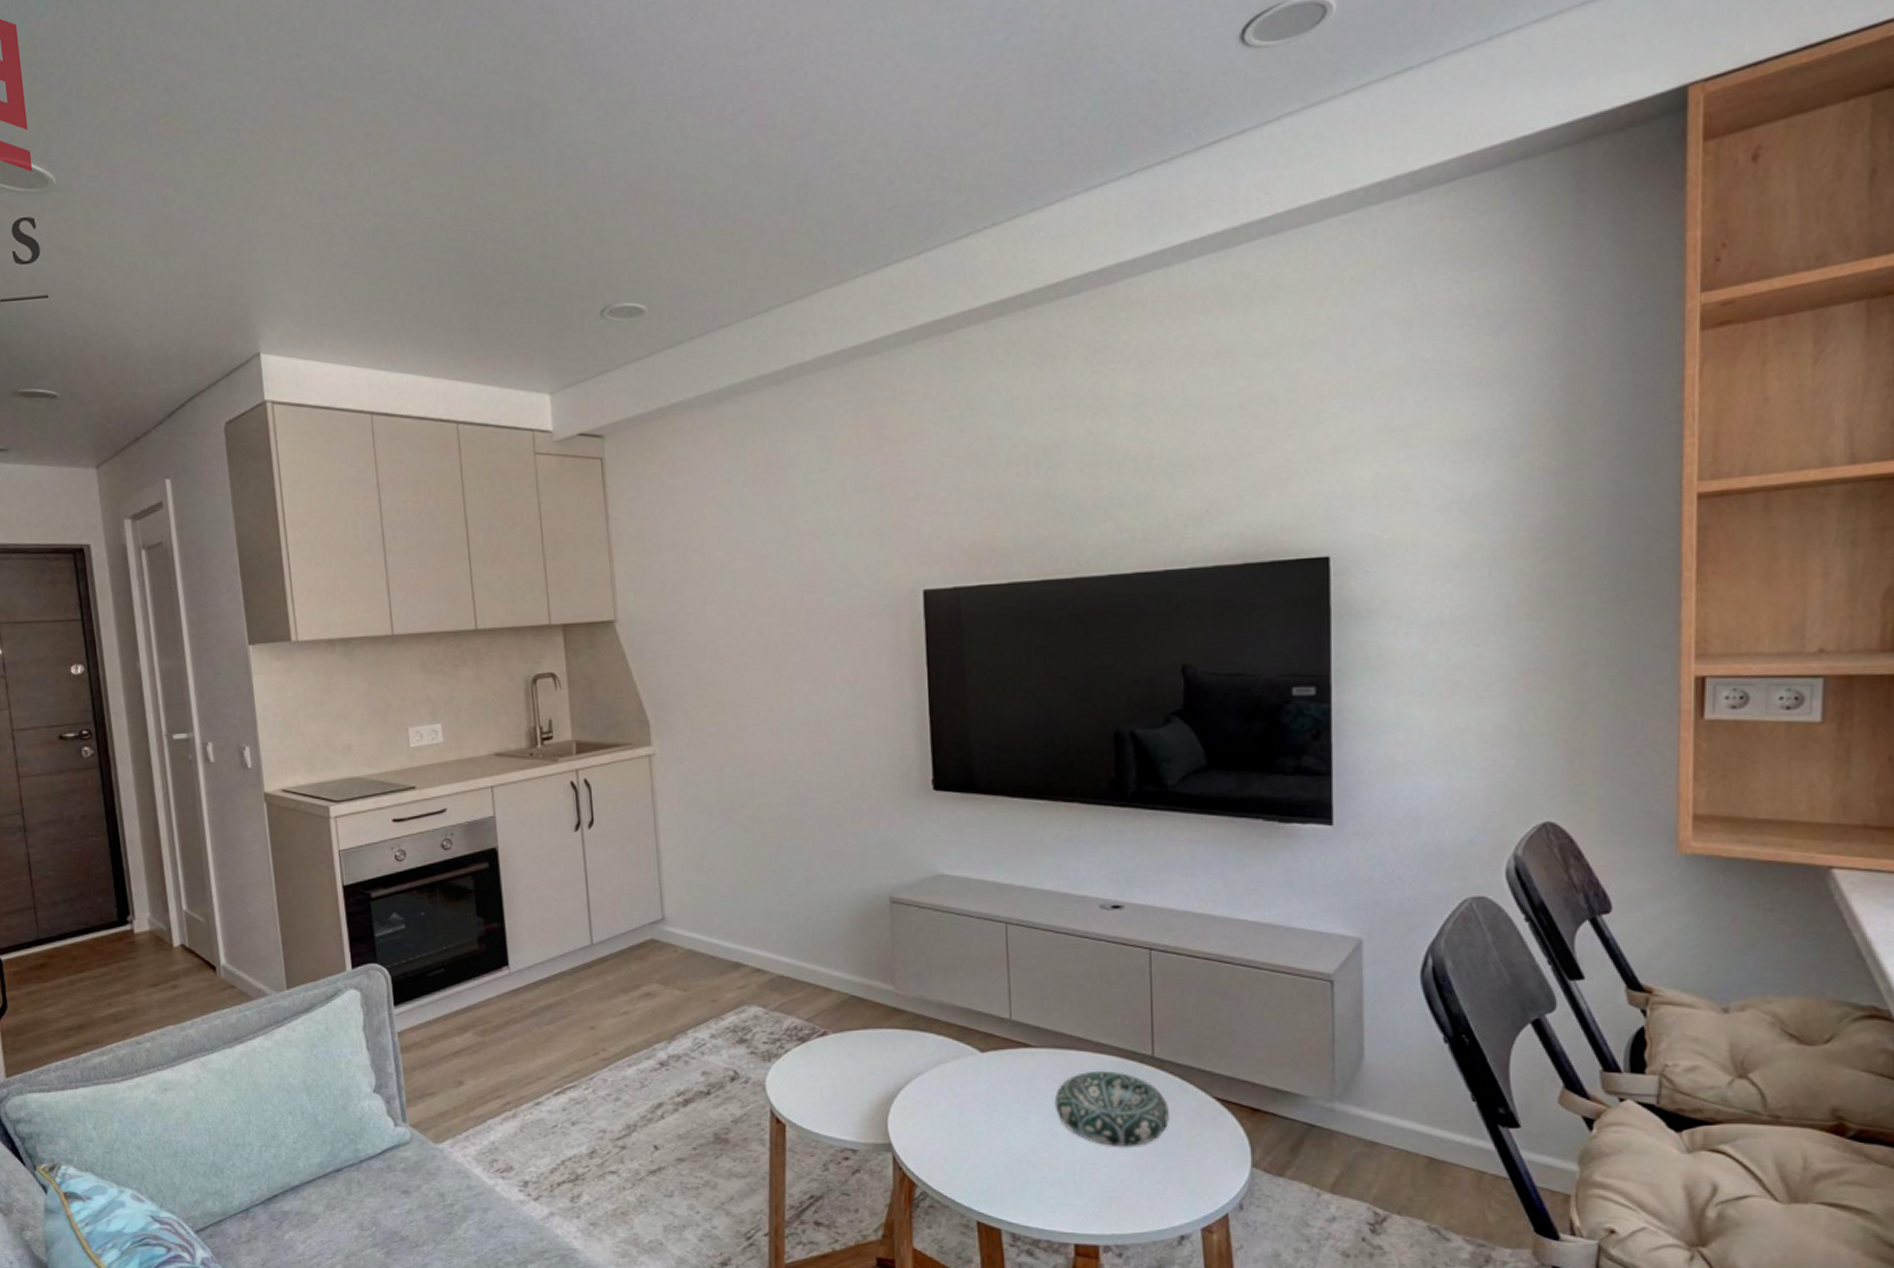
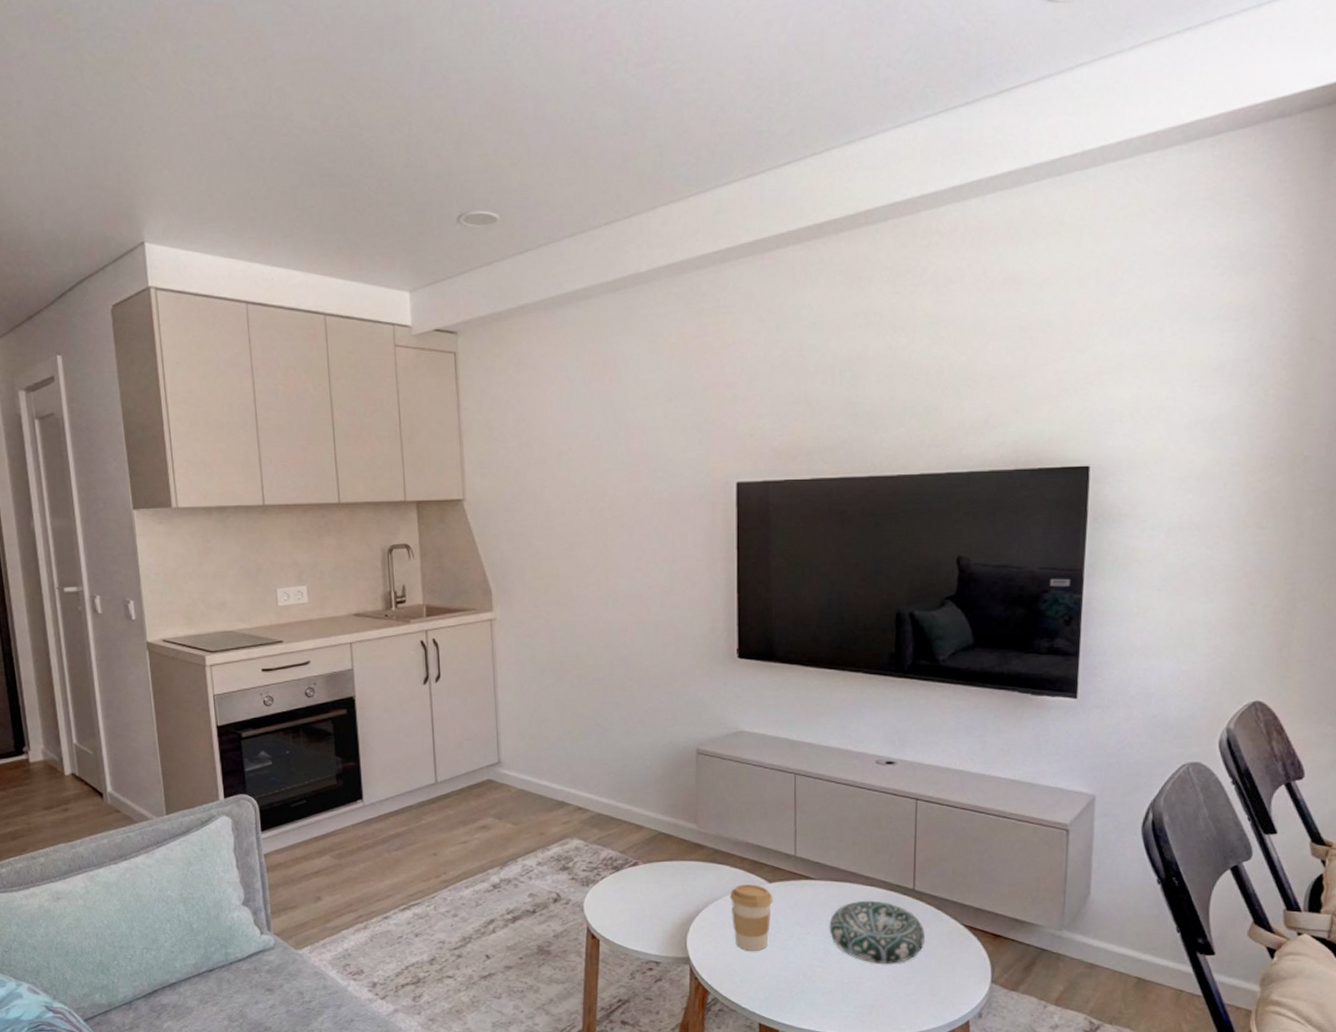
coffee cup: none [935,1055,987,1134] -> present [729,884,773,951]

